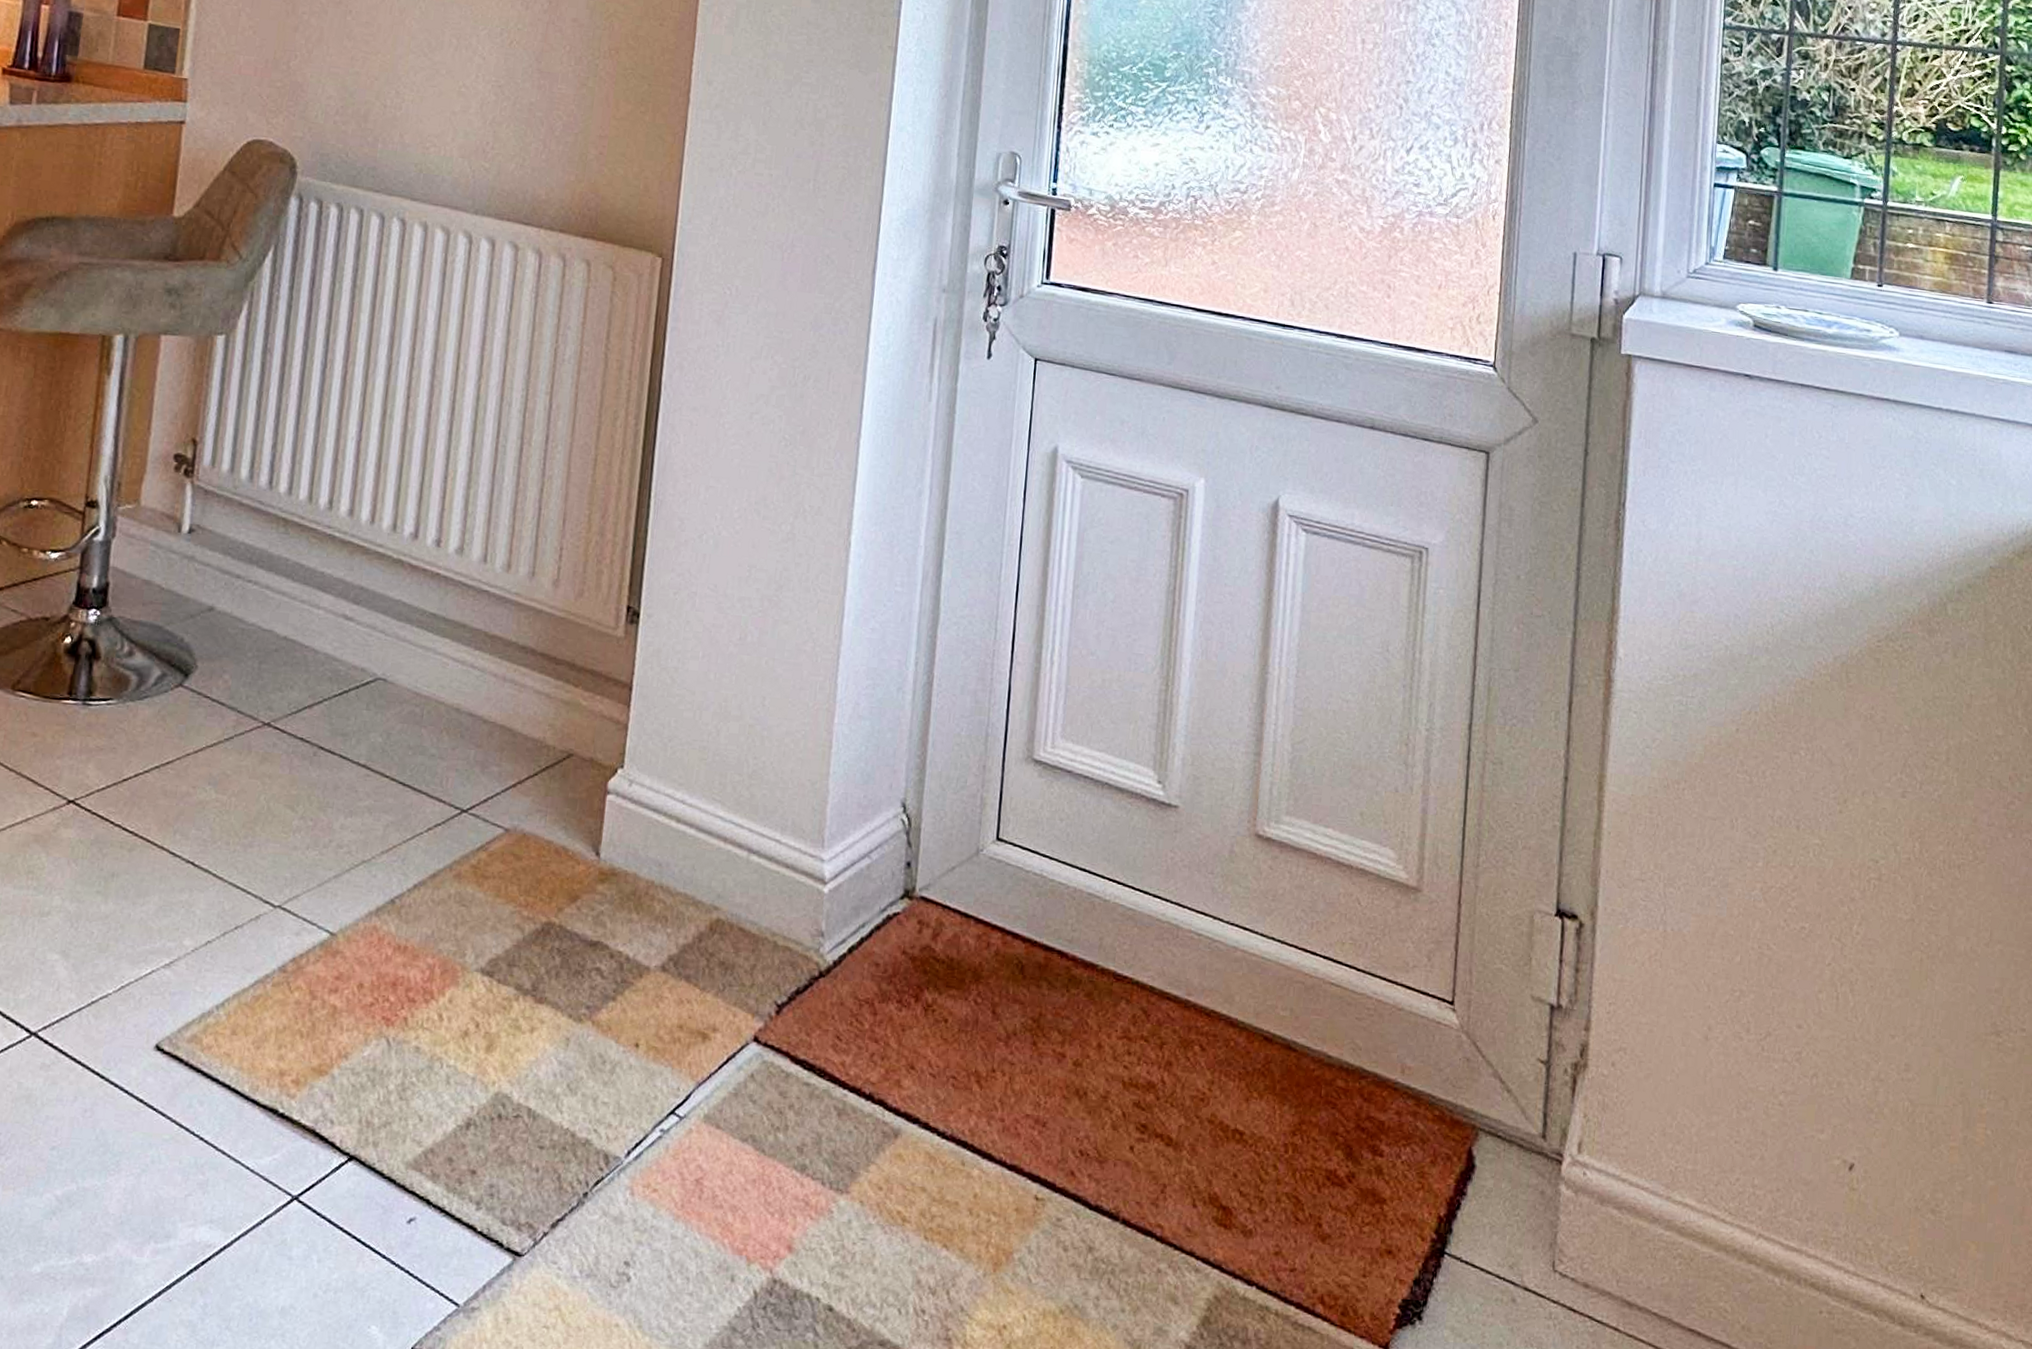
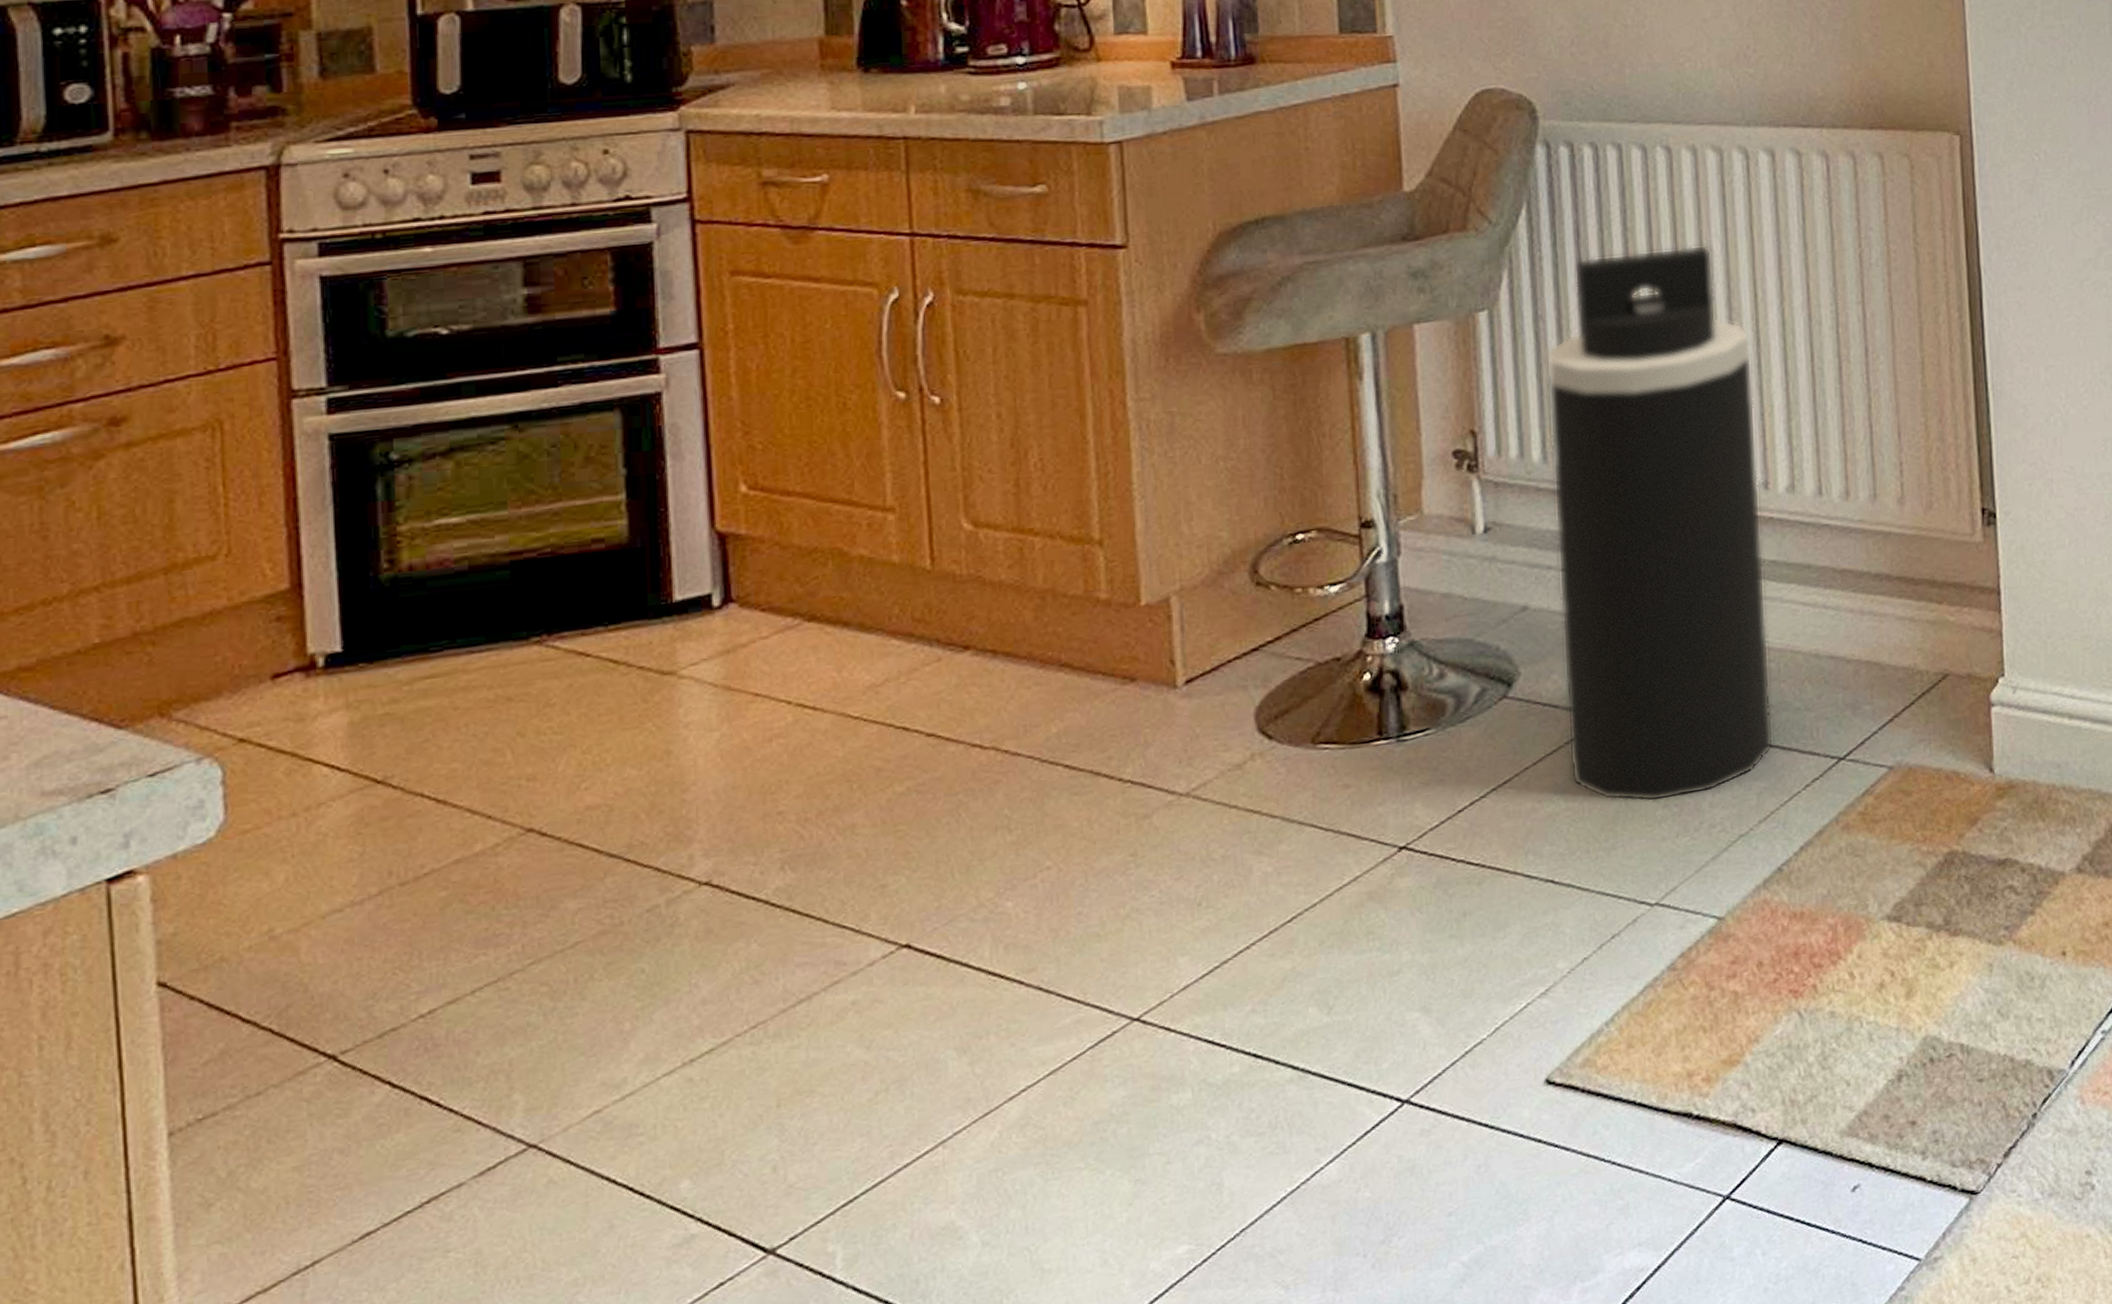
trash can: none [225,305,447,814] -> present [1545,244,1774,802]

